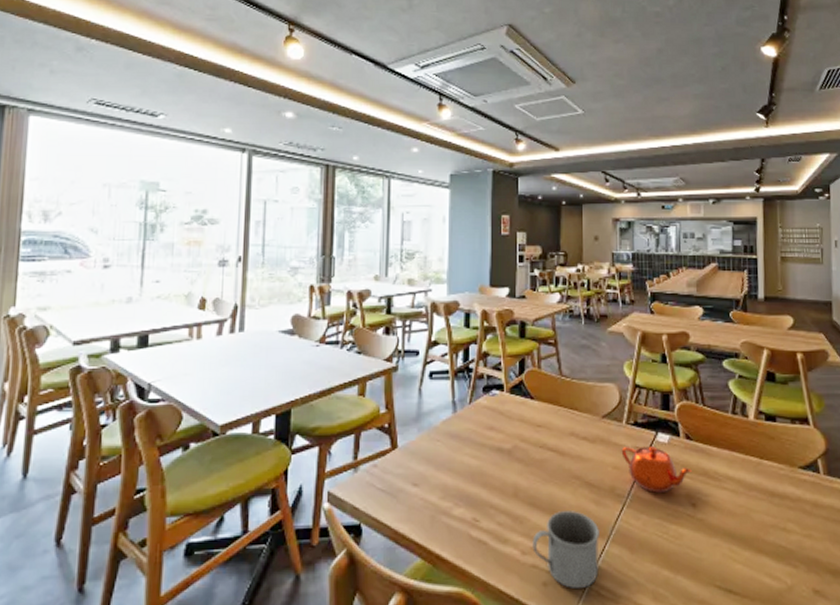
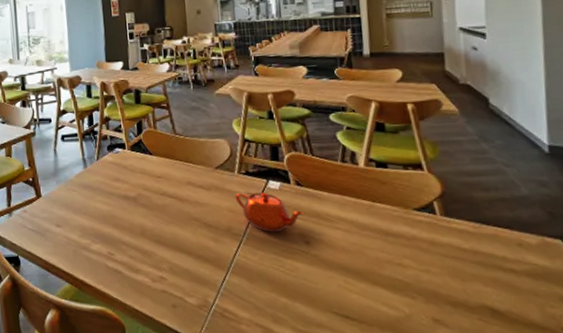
mug: present [532,511,600,588] -> none [160,247,221,310]

